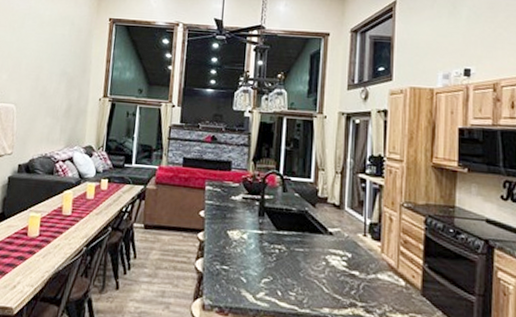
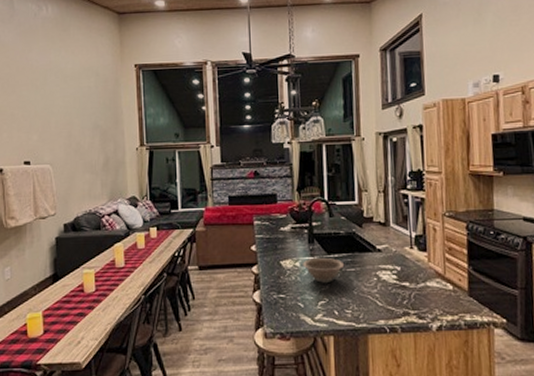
decorative bowl: none [250,232,294,260] -> present [303,258,345,283]

